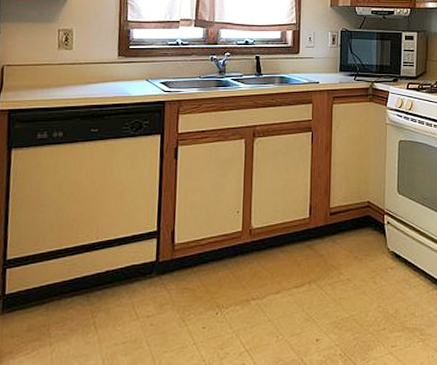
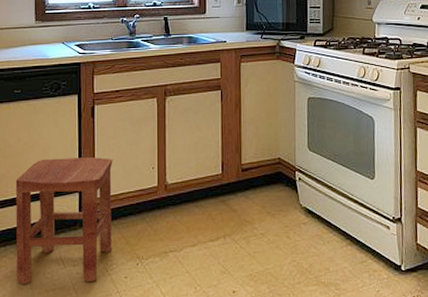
stool: none [83,201,196,338] -> present [15,157,113,284]

